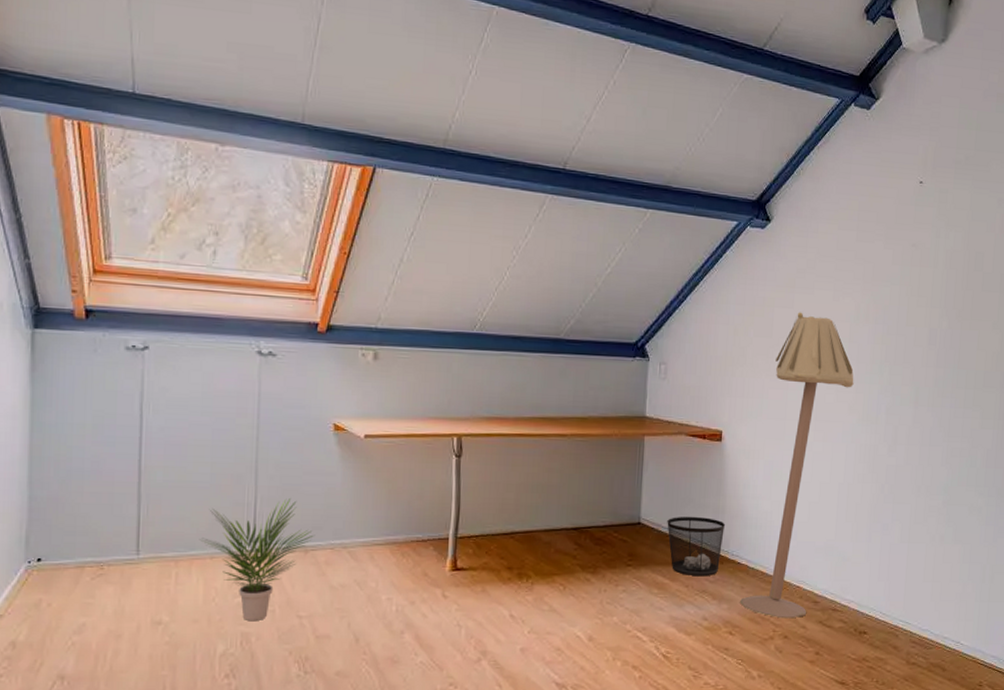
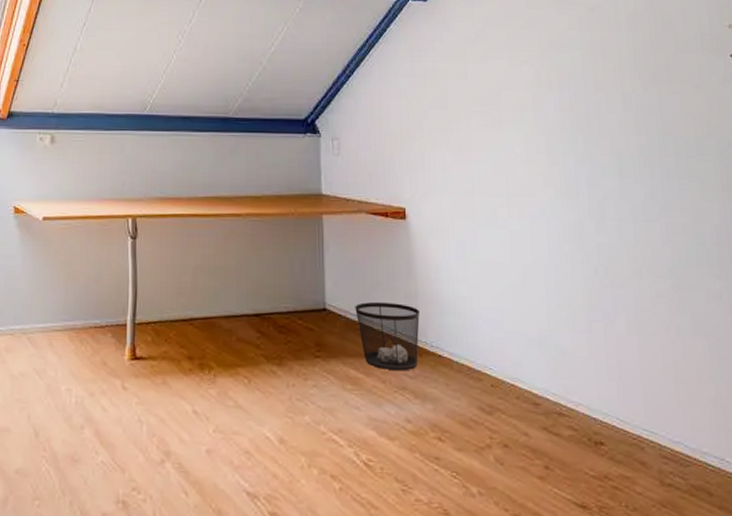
floor lamp: present [740,312,854,619] -> none [447,82,545,424]

